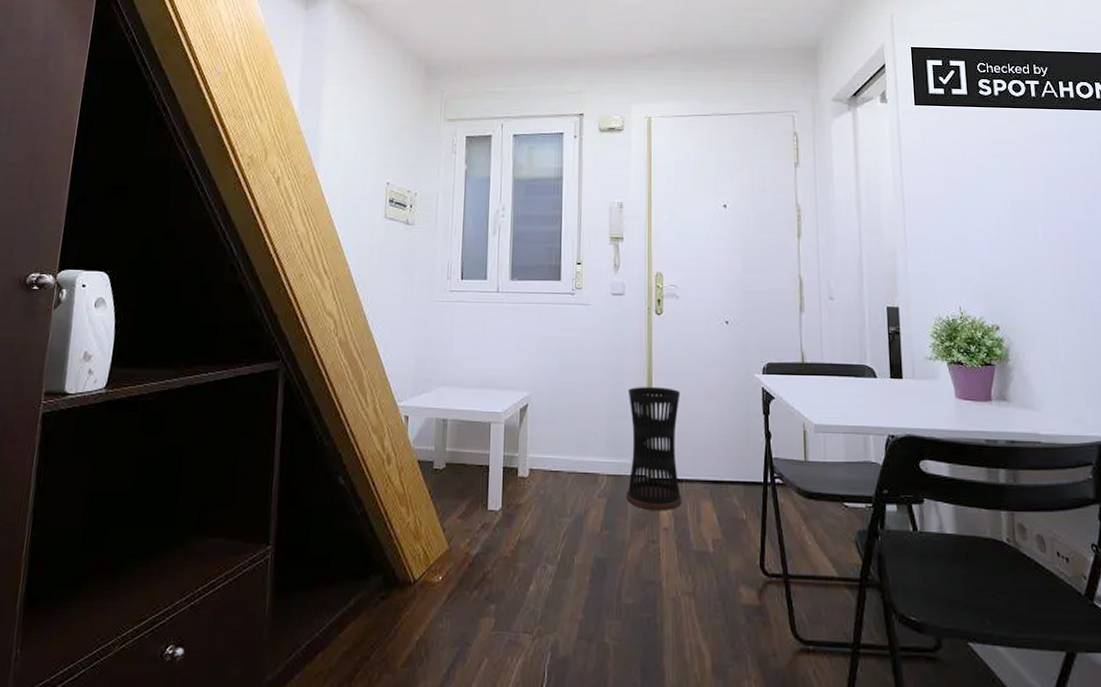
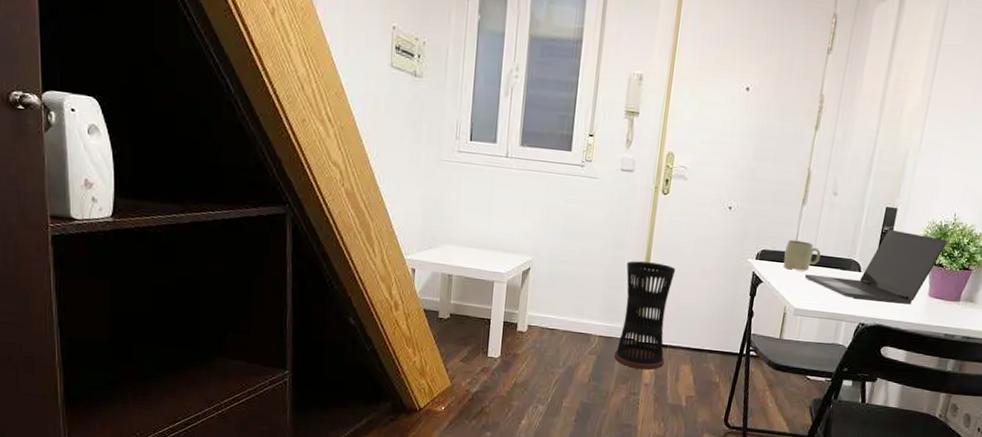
mug: none [792,350,830,382] -> present [783,239,821,272]
laptop: none [818,329,961,409] -> present [804,229,948,305]

